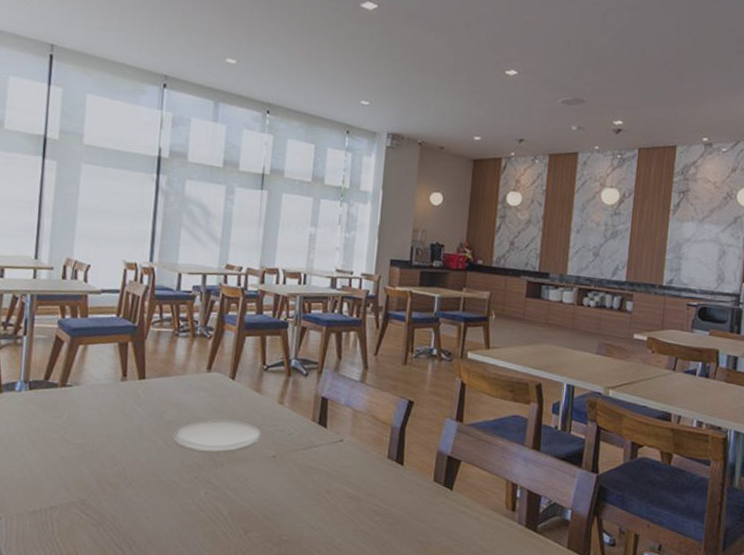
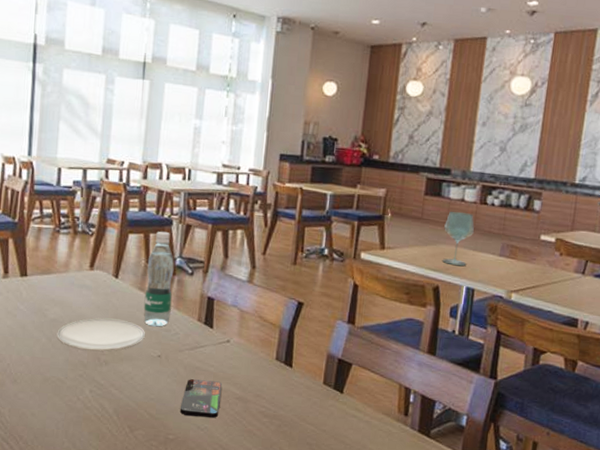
bottle: none [259,333,290,428] -> present [143,231,175,327]
smartphone: none [293,479,336,517] -> present [179,379,223,418]
wine glass: none [544,312,573,365] -> present [443,211,475,266]

